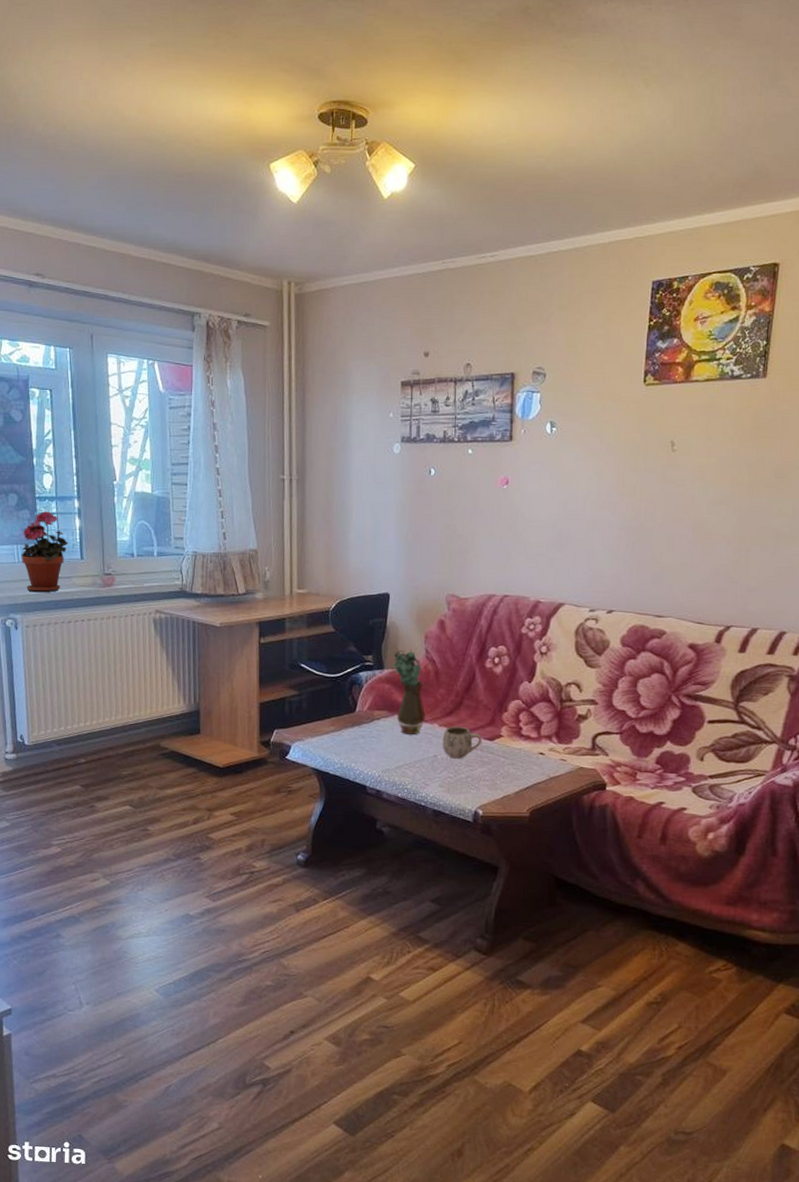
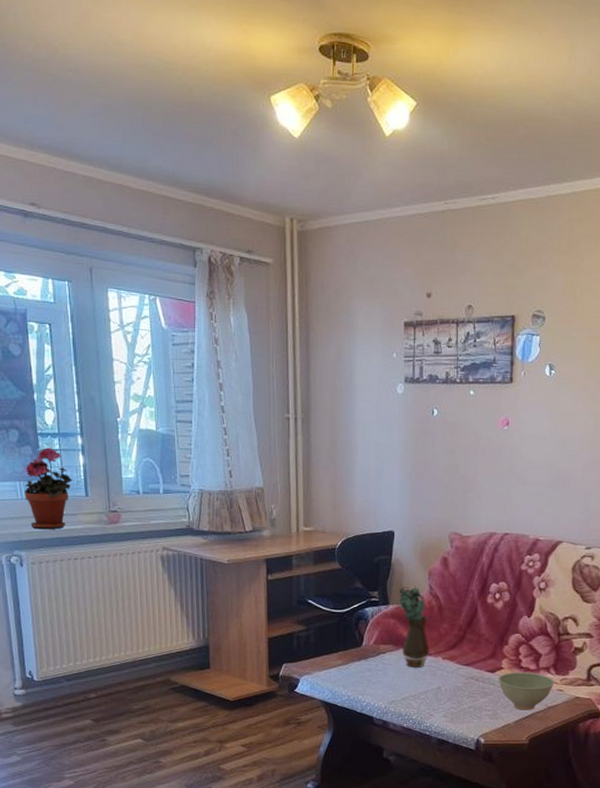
mug: present [442,726,482,759] -> none [445,659,484,690]
bowl: none [498,740,557,781] -> present [498,672,555,711]

